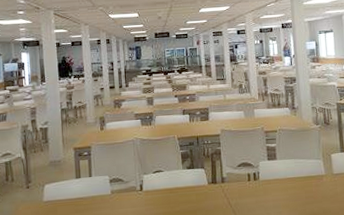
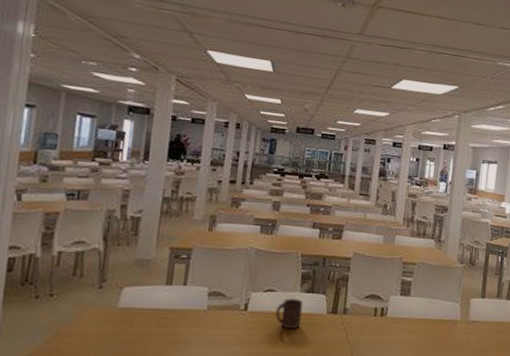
cup: none [165,175,188,202] -> present [275,299,304,330]

